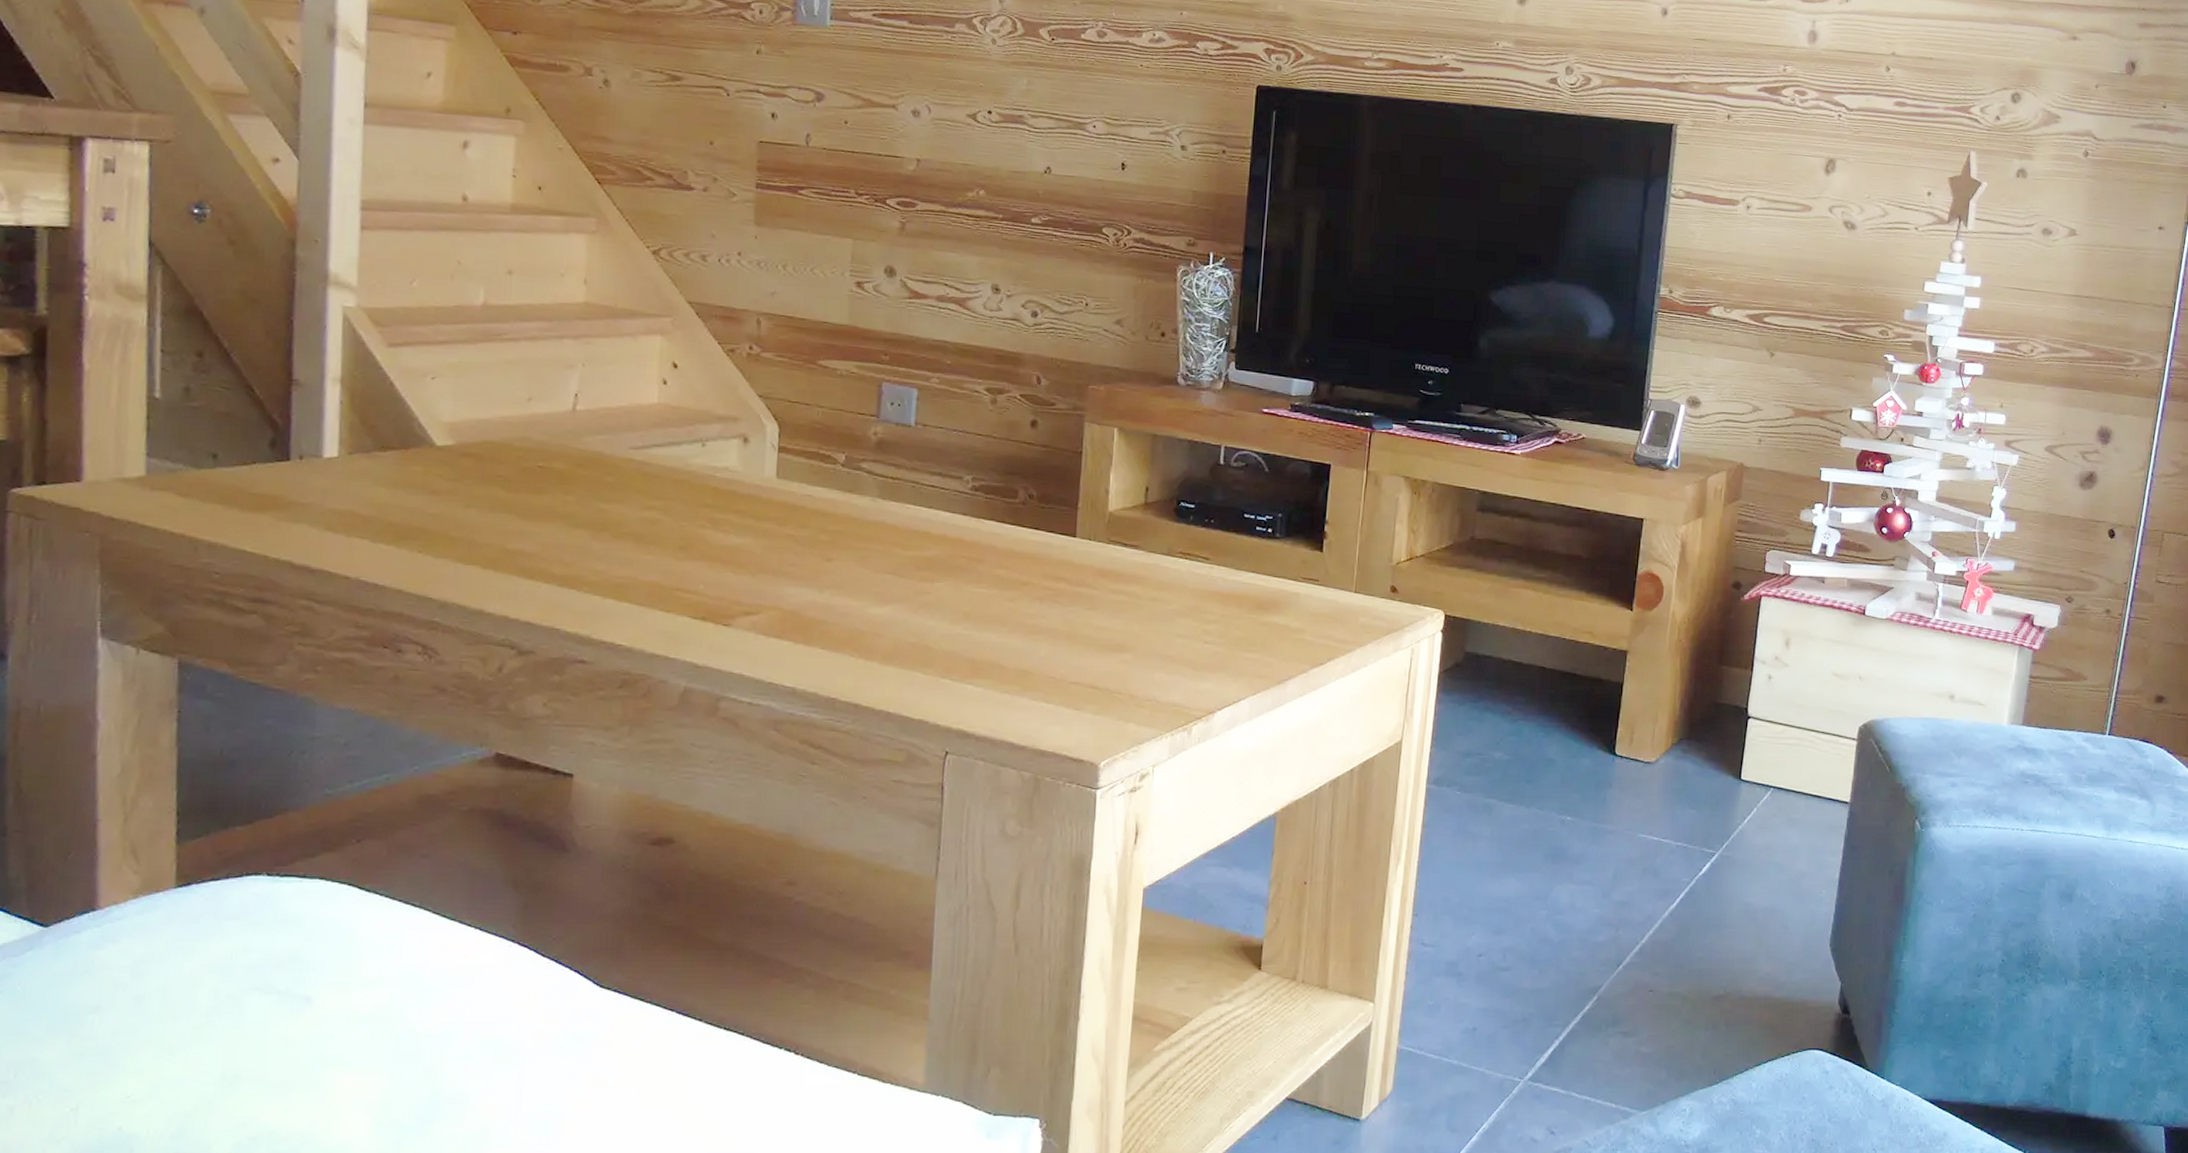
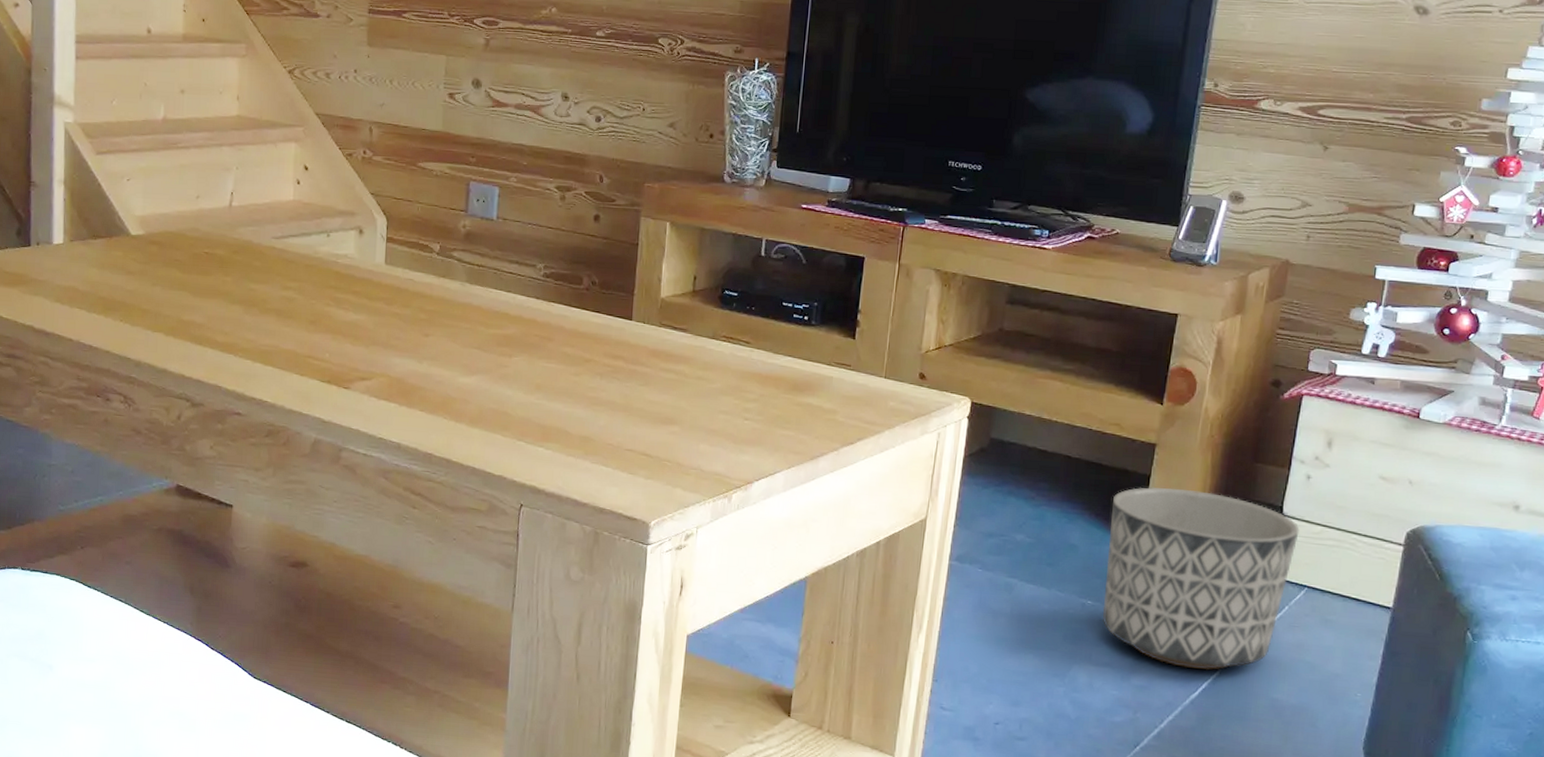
planter: none [1582,694,1764,880] -> present [1103,486,1300,671]

